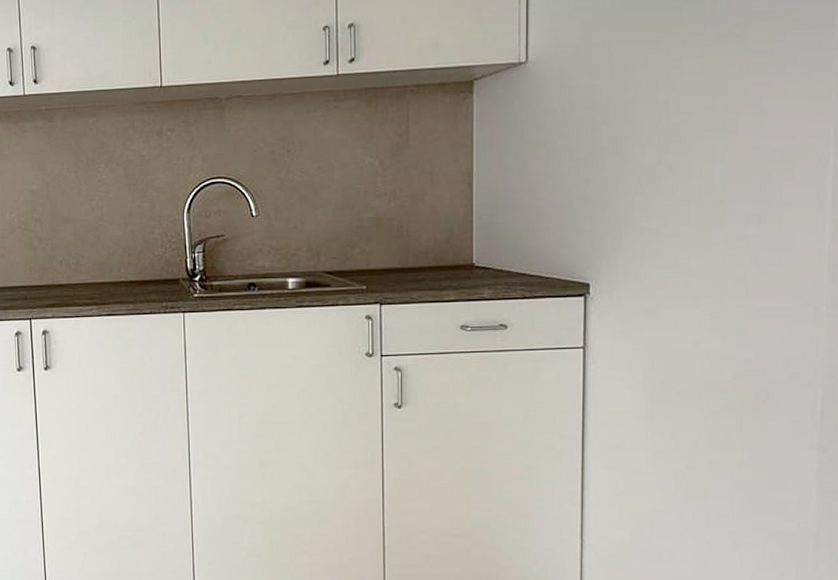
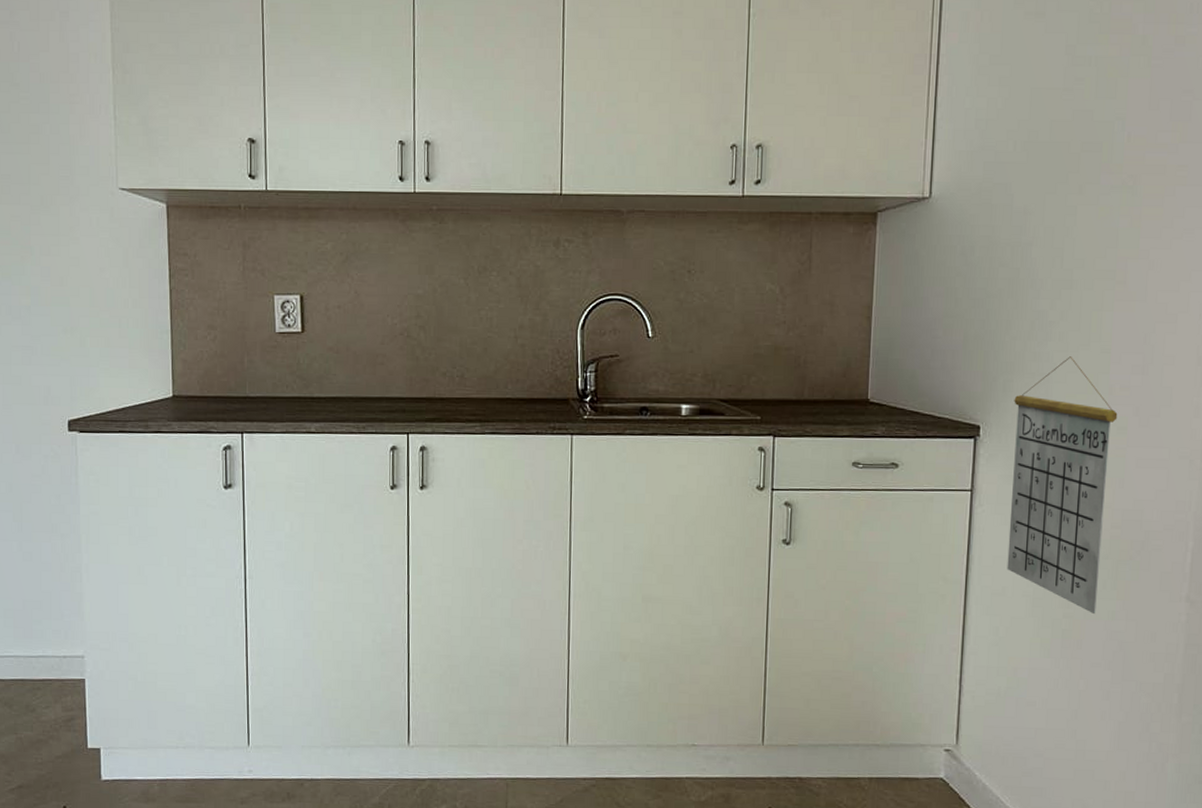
calendar: none [624,210,735,466] -> present [1007,356,1118,615]

